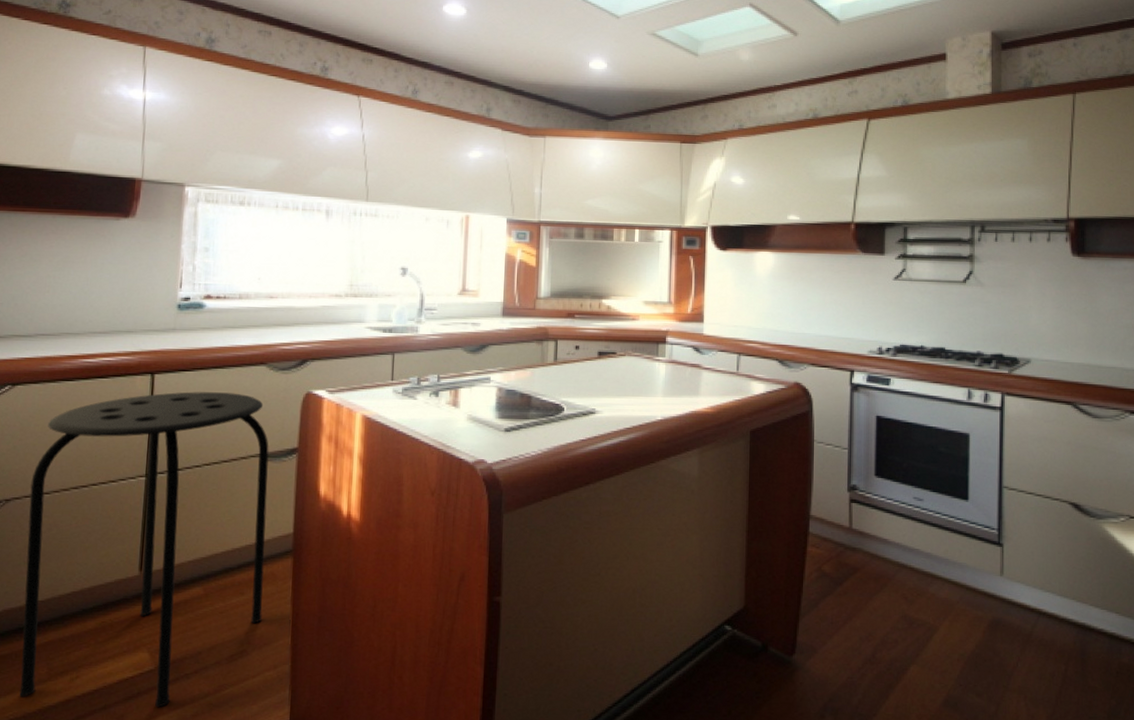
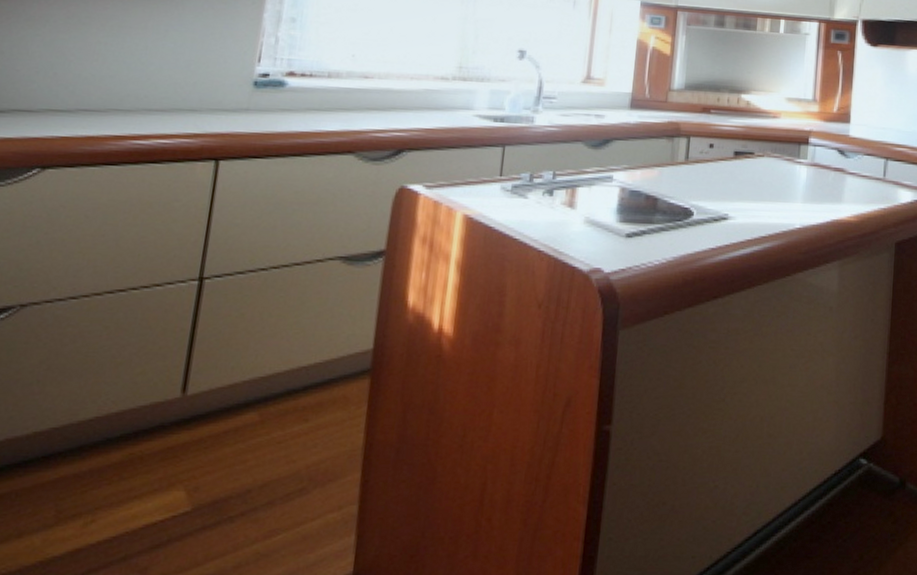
stool: present [19,392,269,708] -> none [16,182,351,558]

